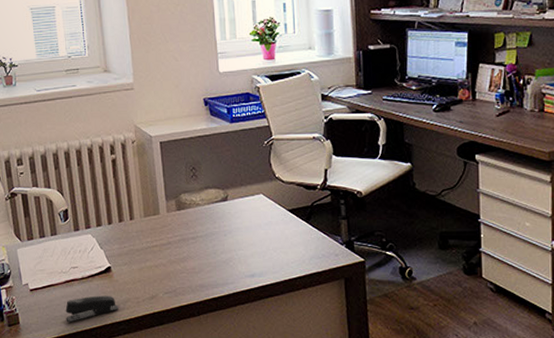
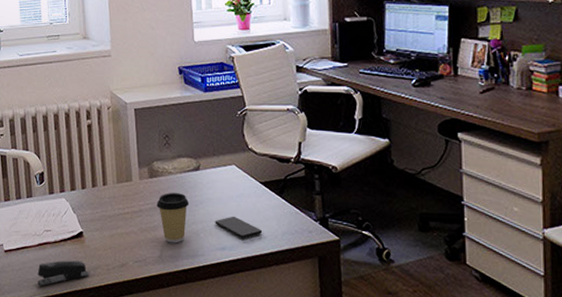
coffee cup: none [185,224,217,273] -> present [156,193,189,243]
smartphone: none [244,243,291,265] -> present [215,216,263,238]

